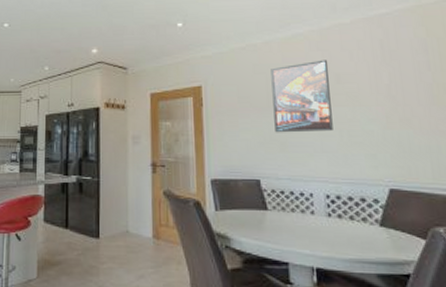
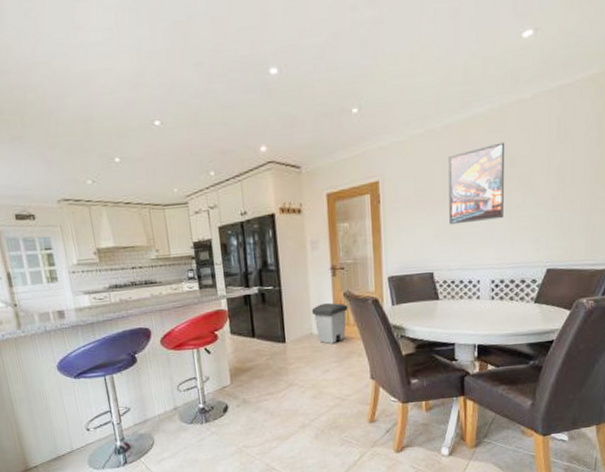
trash can: none [129,199,168,247] -> present [311,302,348,345]

